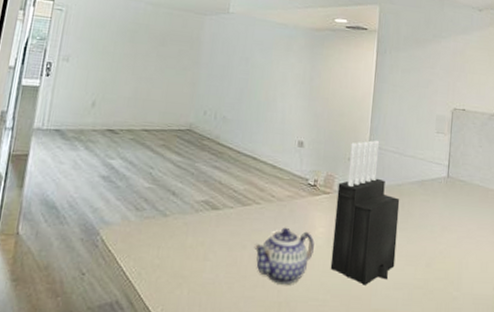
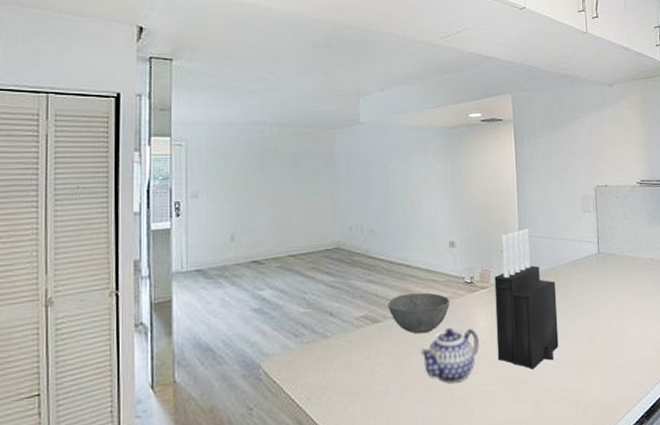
bowl: none [229,185,291,229] -> present [388,292,450,334]

